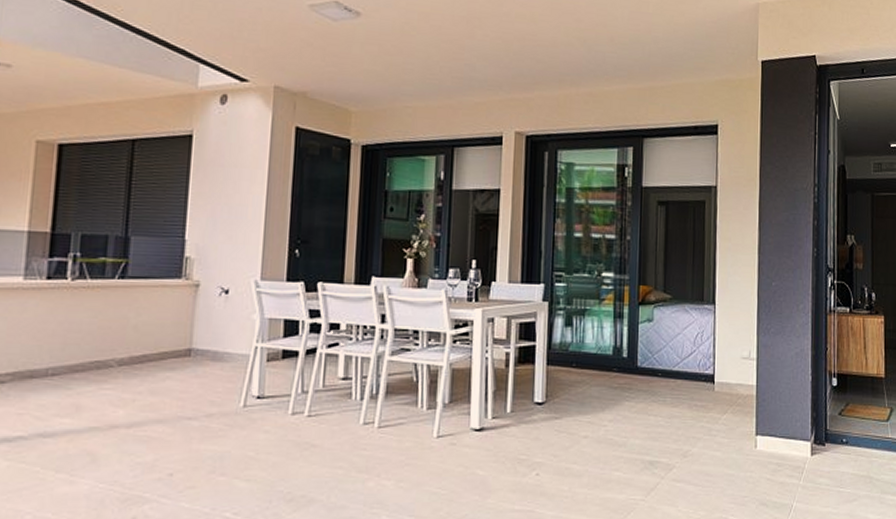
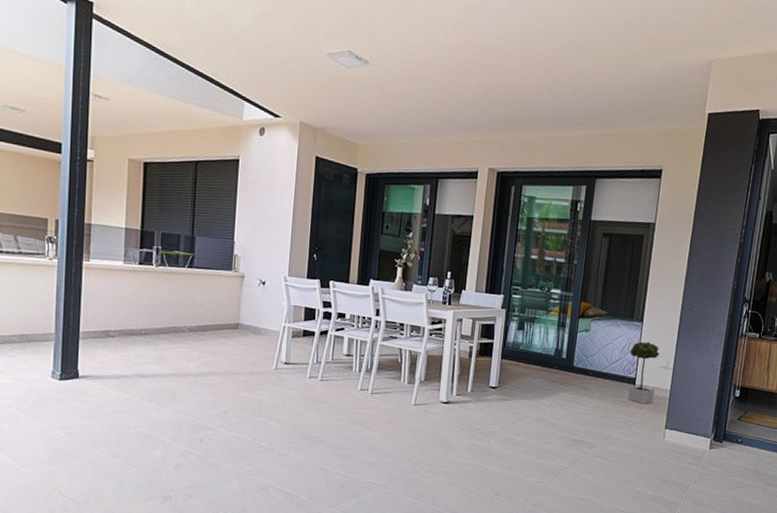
potted tree: none [704,328,739,406] -> present [628,341,660,404]

